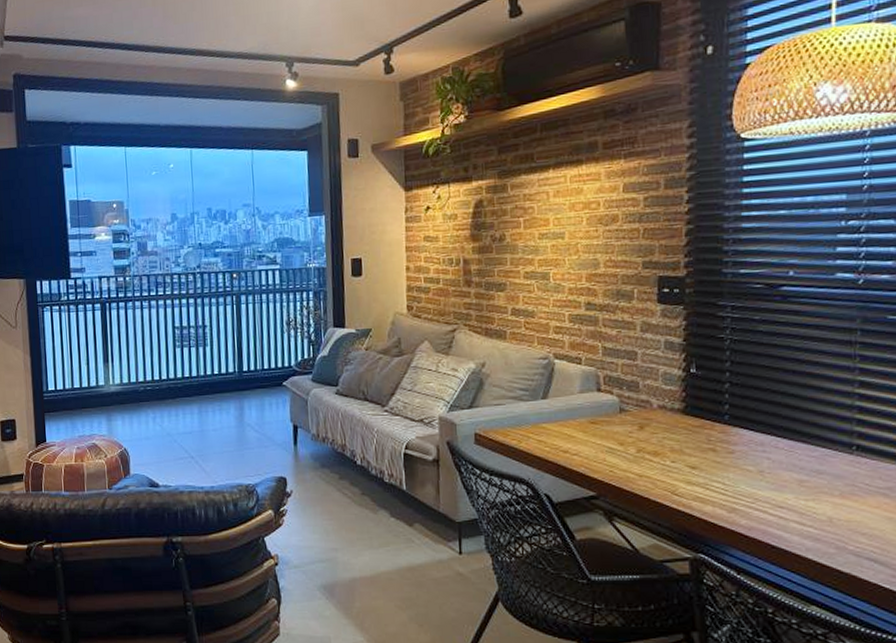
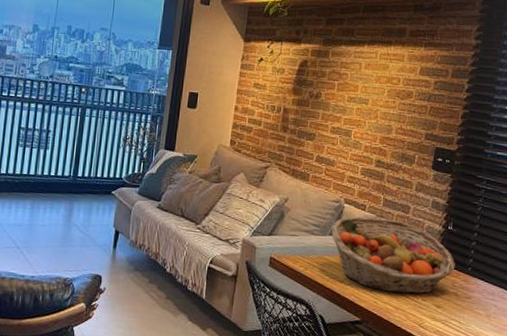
fruit basket: none [543,370,707,458] -> present [331,217,455,294]

